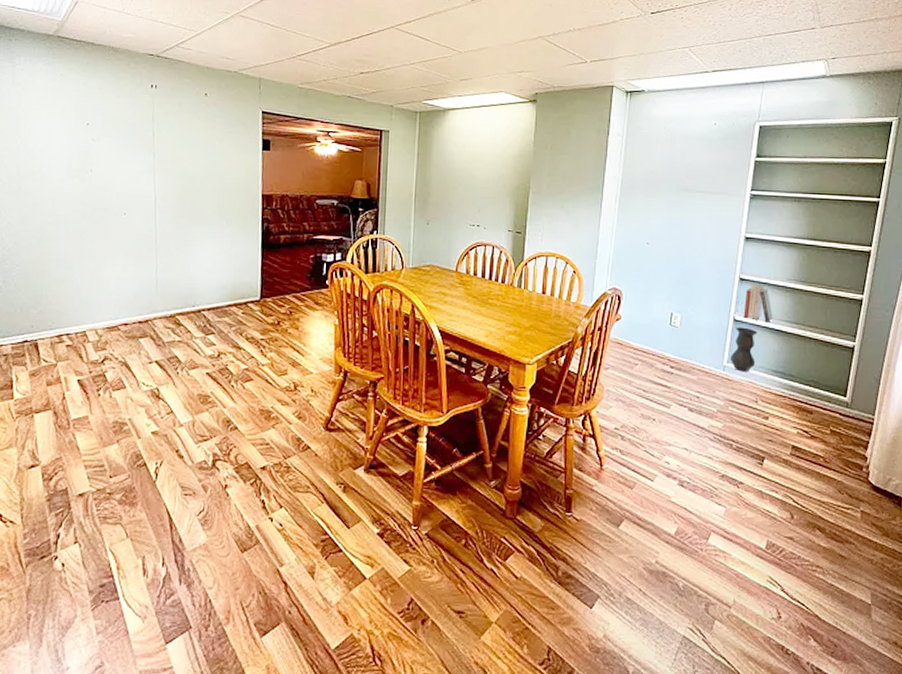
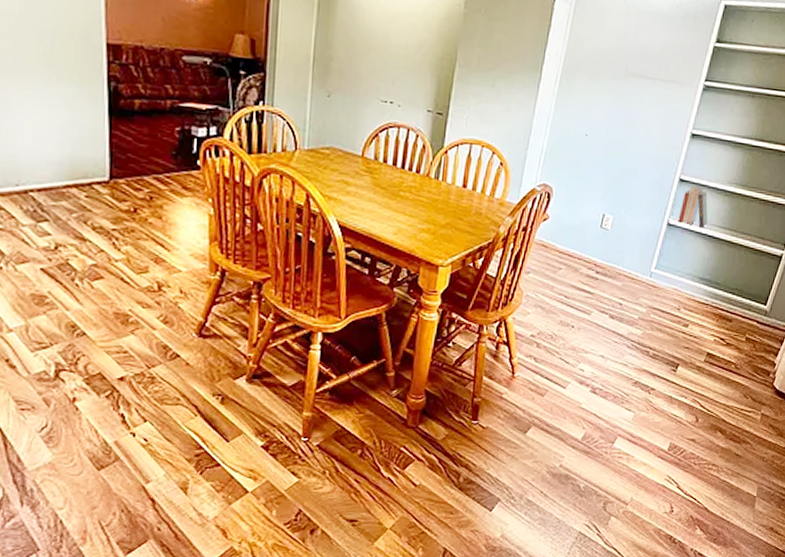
vase: present [730,327,758,372] -> none [658,231,690,279]

